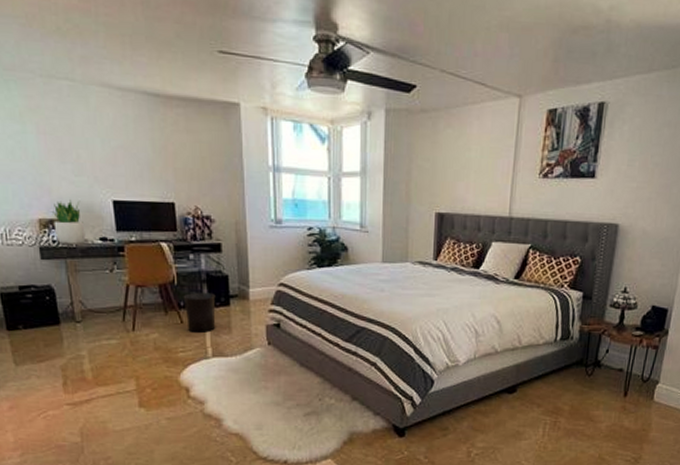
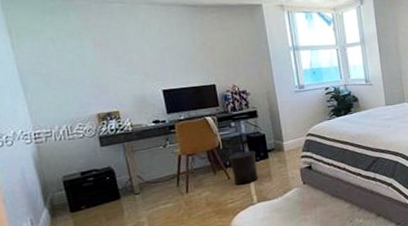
planter: present [51,200,86,246] -> none [109,94,141,132]

